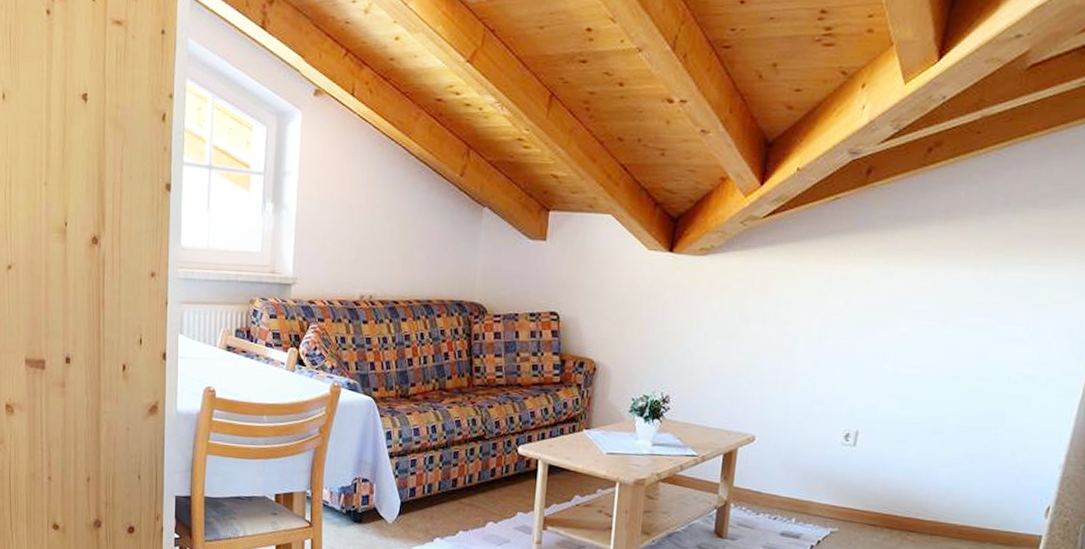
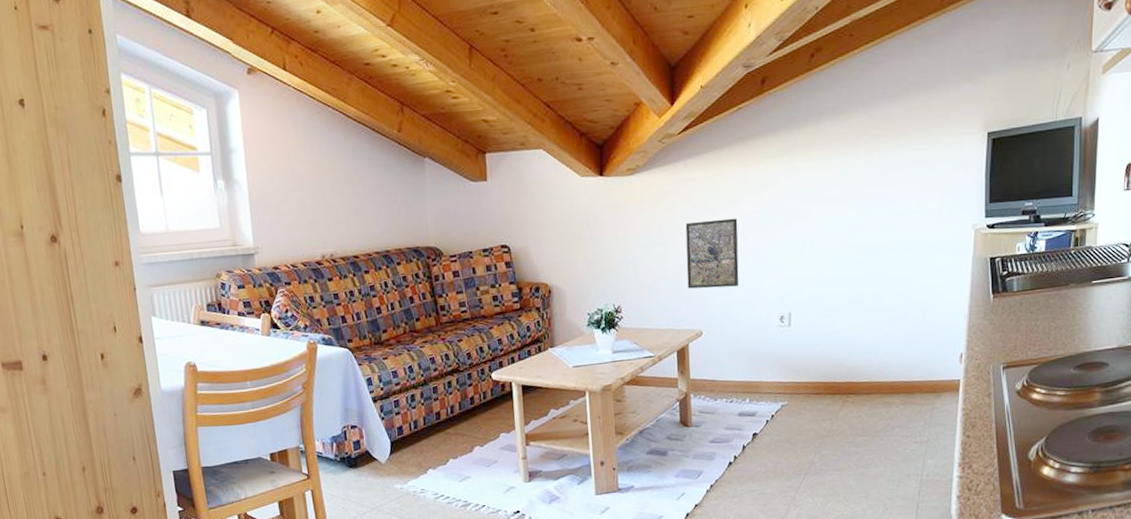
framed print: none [746,315,815,394] -> present [685,218,739,289]

